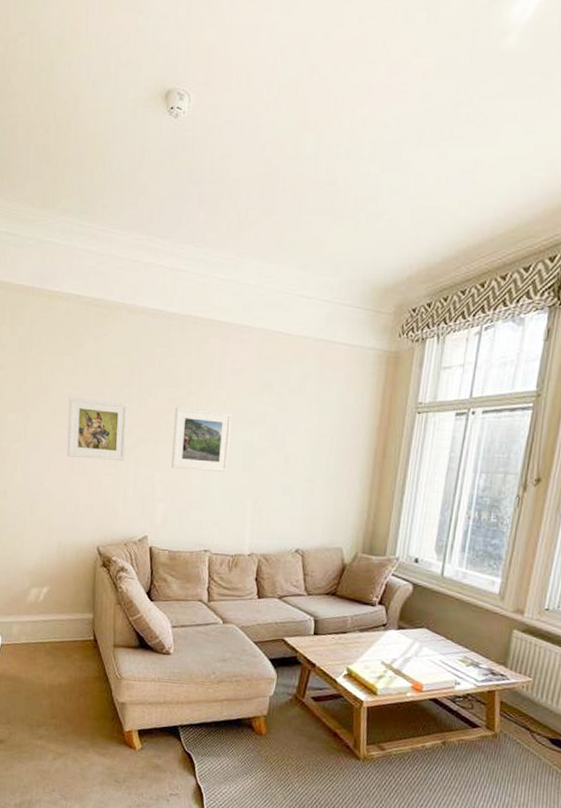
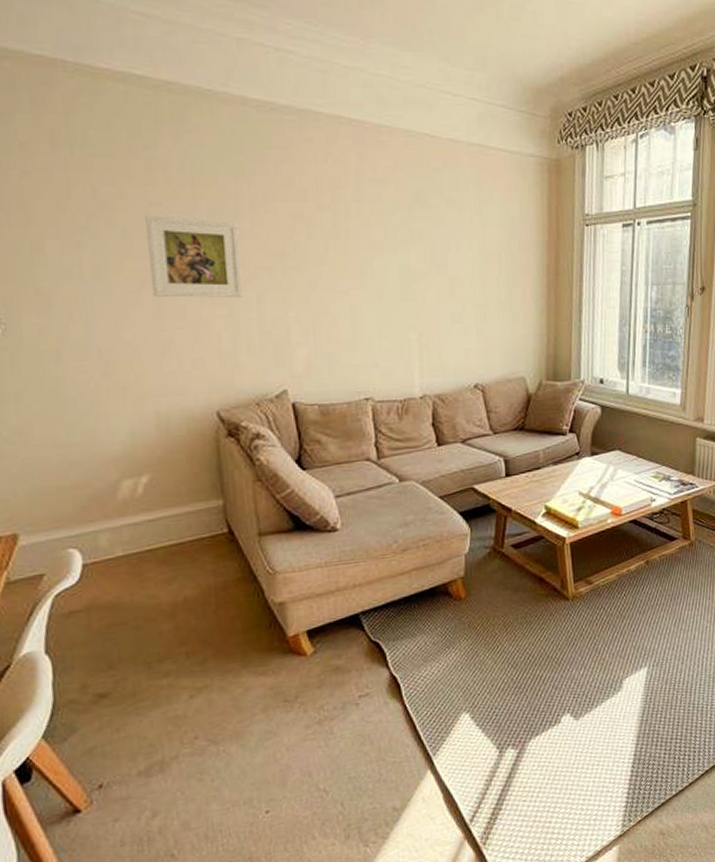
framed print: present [171,406,233,472] -> none [303,224,383,303]

